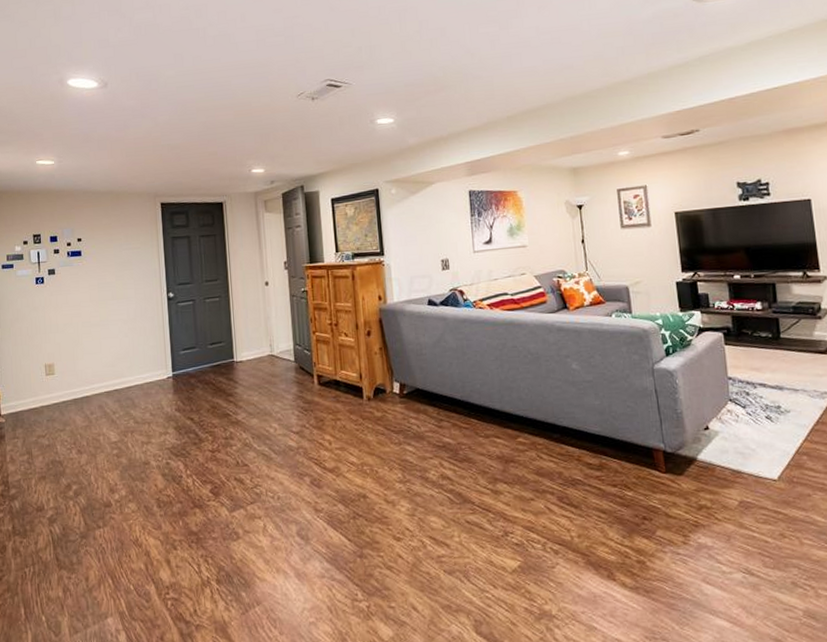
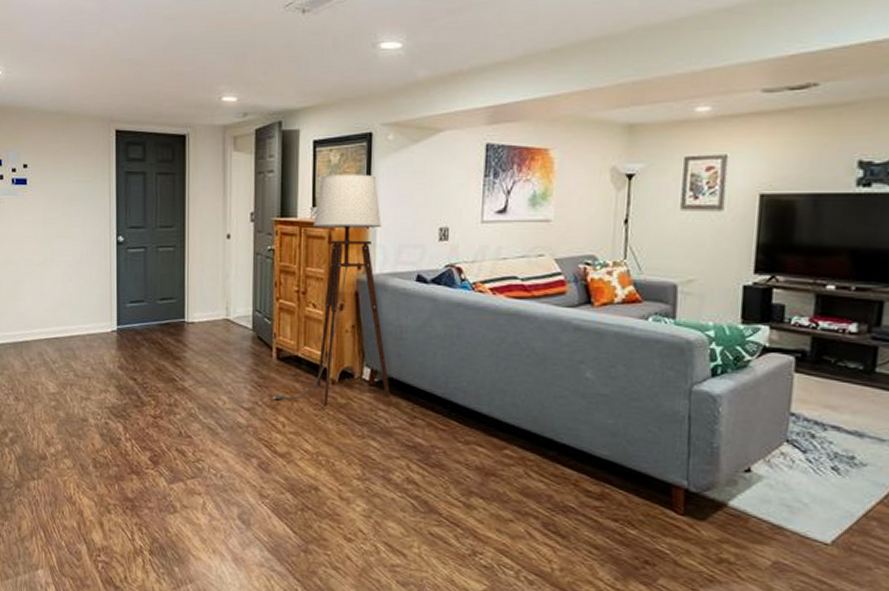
floor lamp: none [318,222,418,421] -> present [273,174,390,407]

